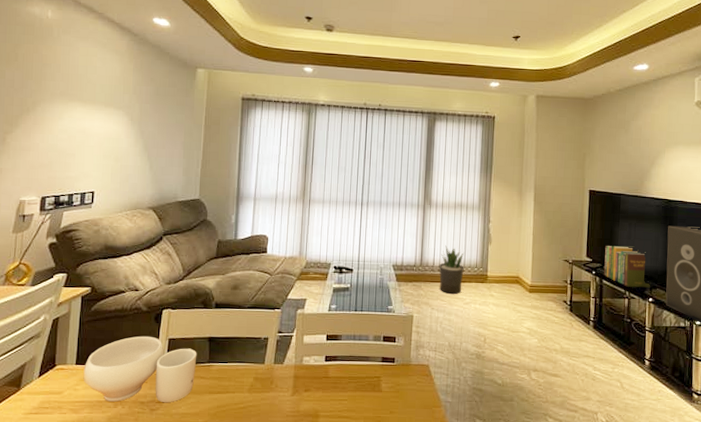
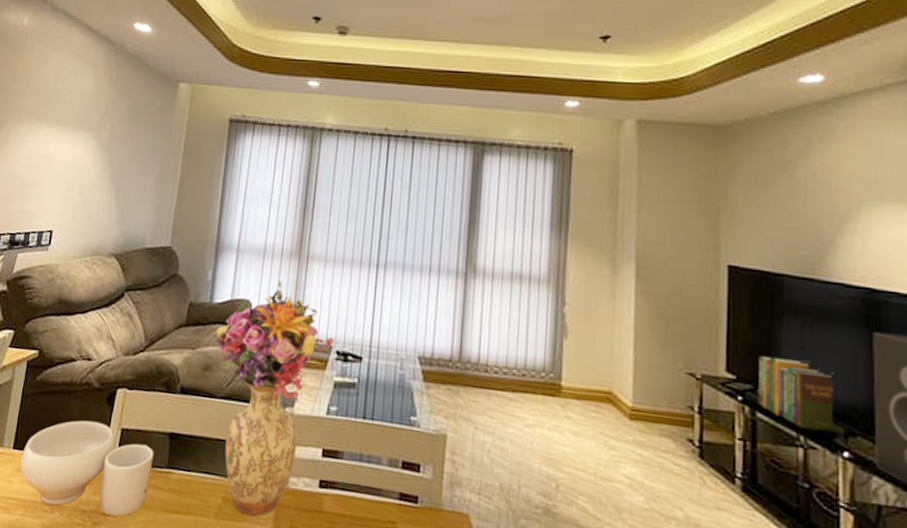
flower arrangement: none [241,219,336,387] -> present [216,280,339,516]
planter: present [439,245,464,294] -> none [486,334,525,410]

